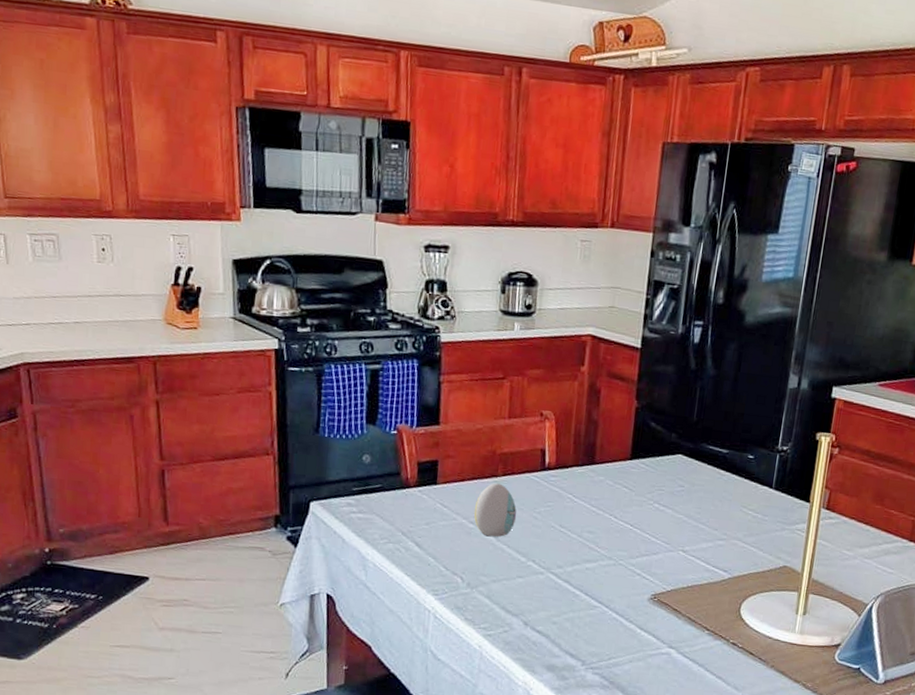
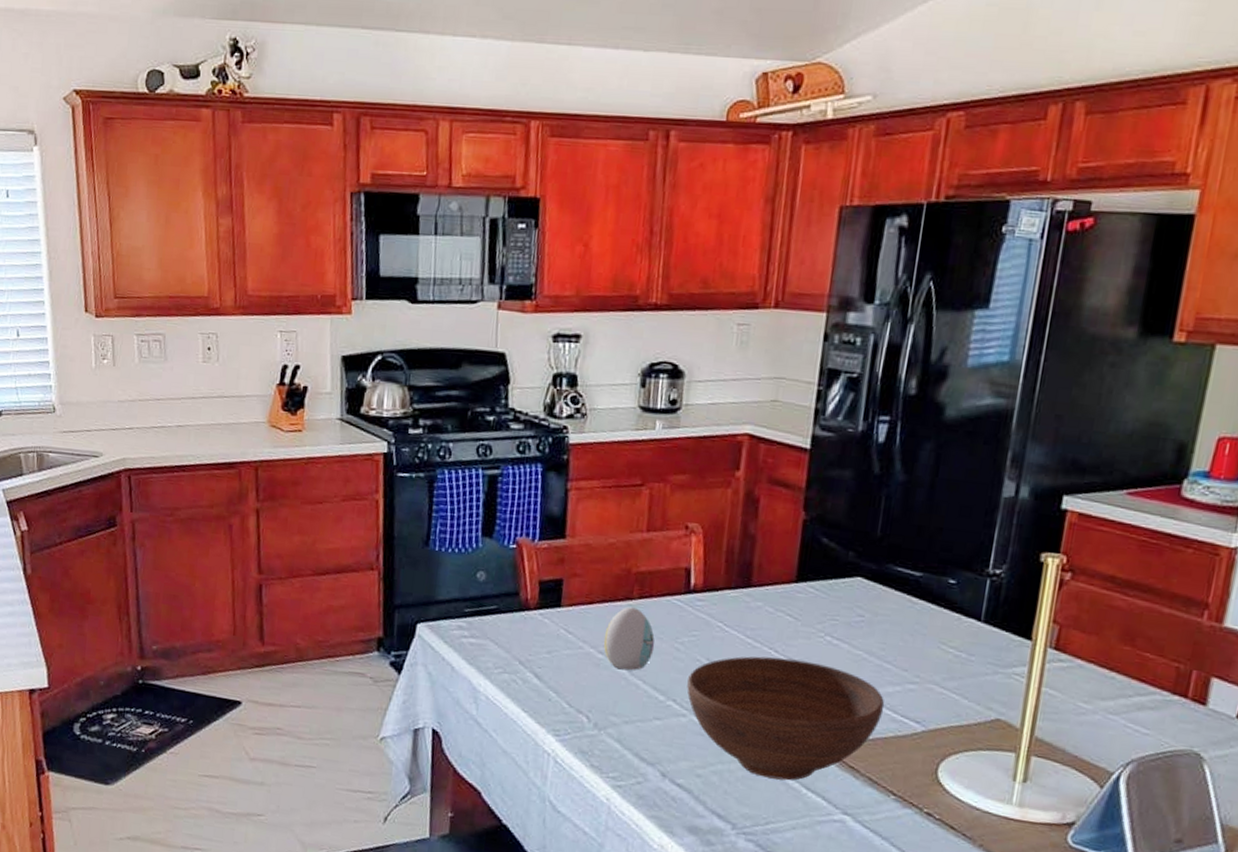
bowl: none [544,521,700,623] -> present [687,656,885,781]

